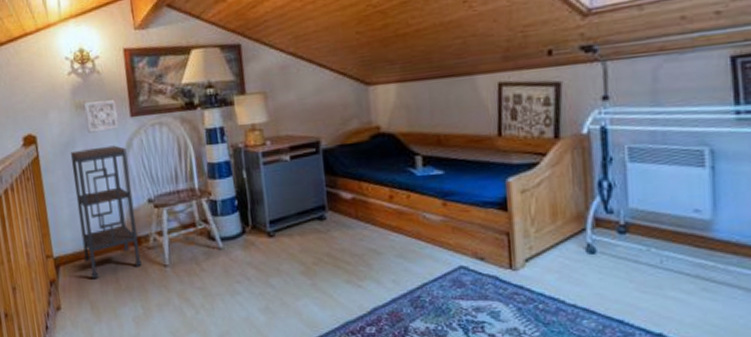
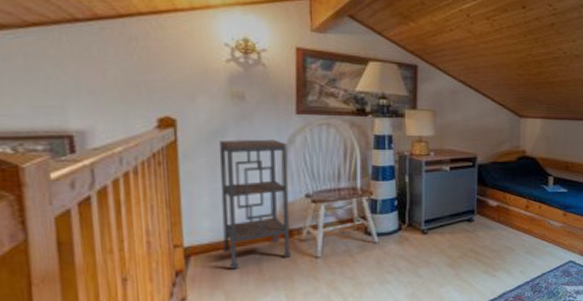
wall ornament: present [84,100,119,133] -> none [243,92,282,125]

